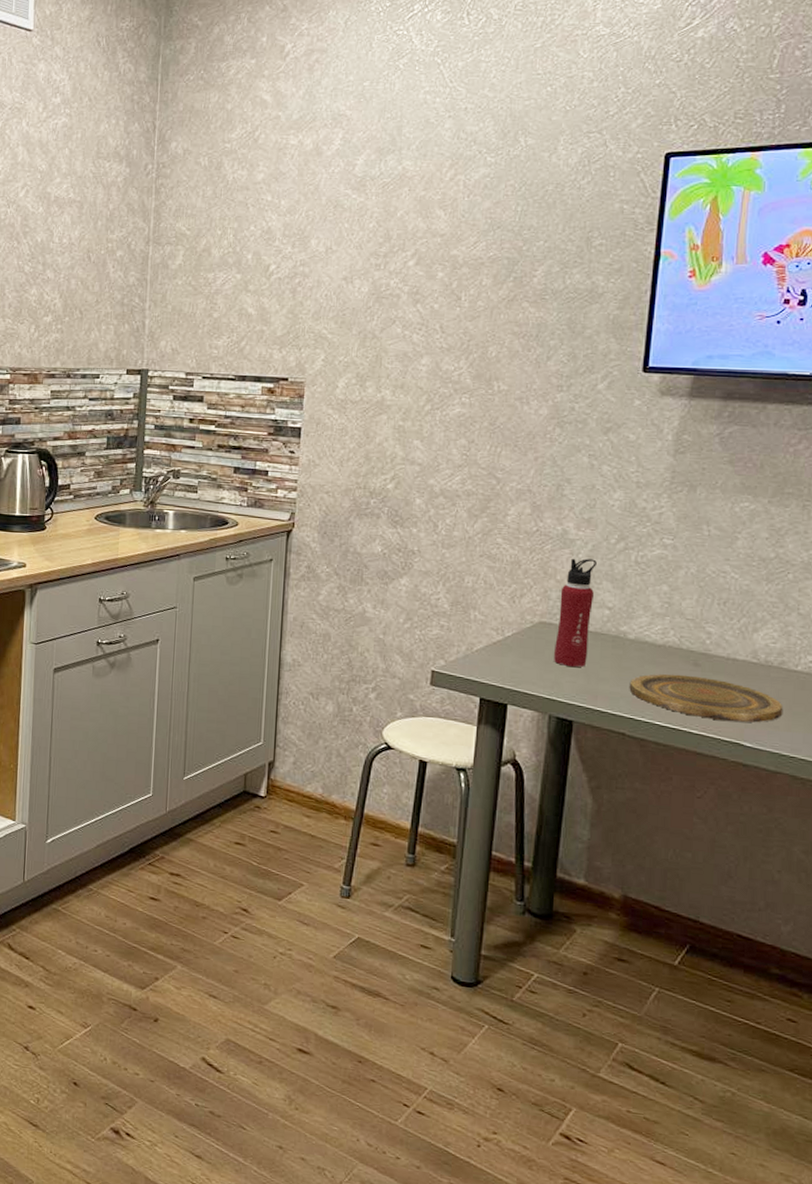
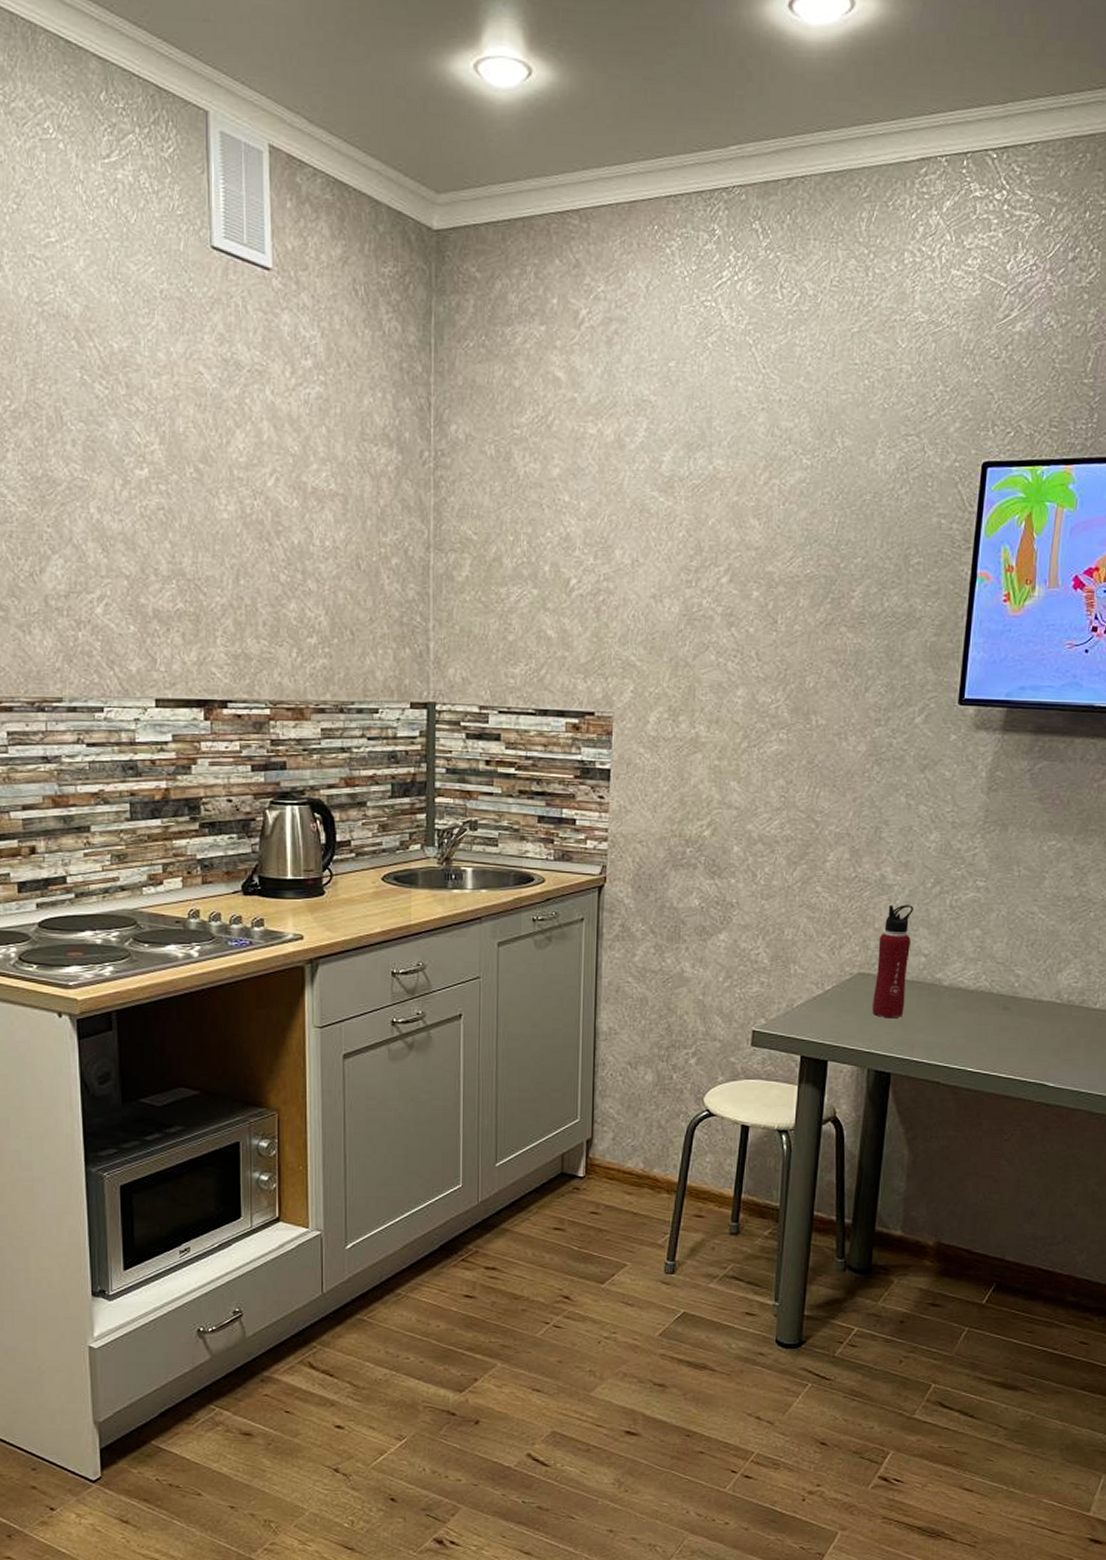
plate: present [629,674,784,723] -> none [943,1019,1083,1063]

